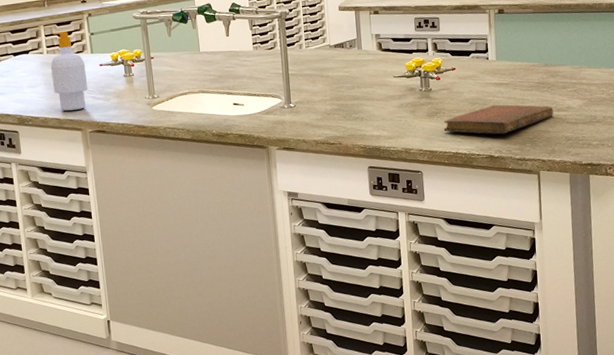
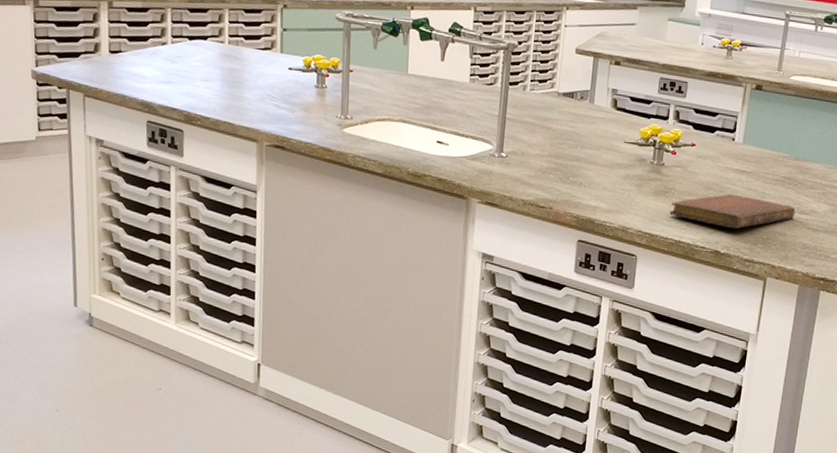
soap bottle: present [51,31,88,111] -> none [230,20,272,117]

